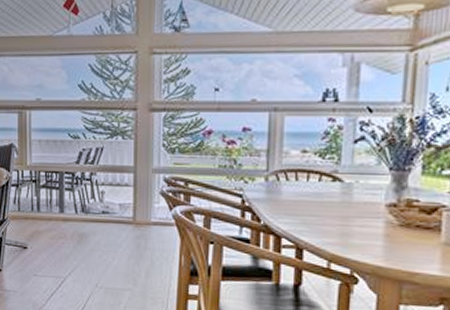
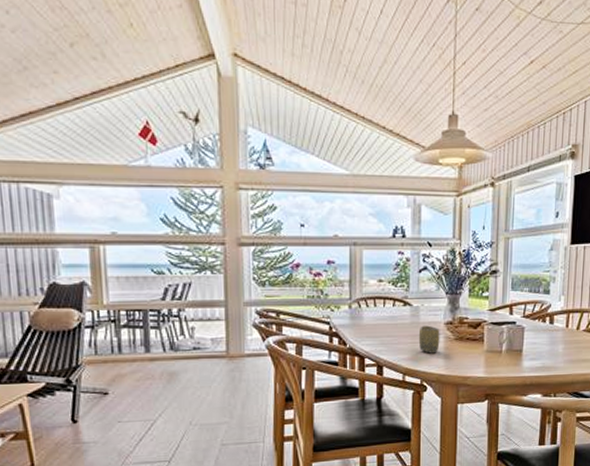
cup: none [349,206,379,240] -> present [418,325,440,354]

